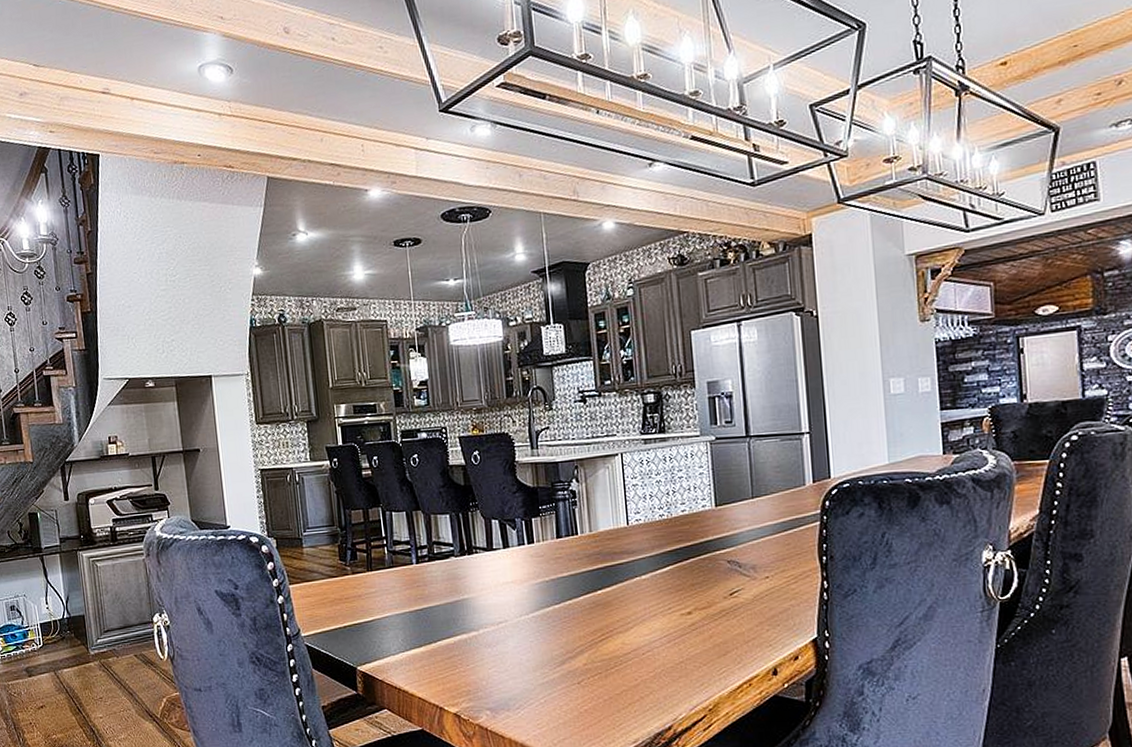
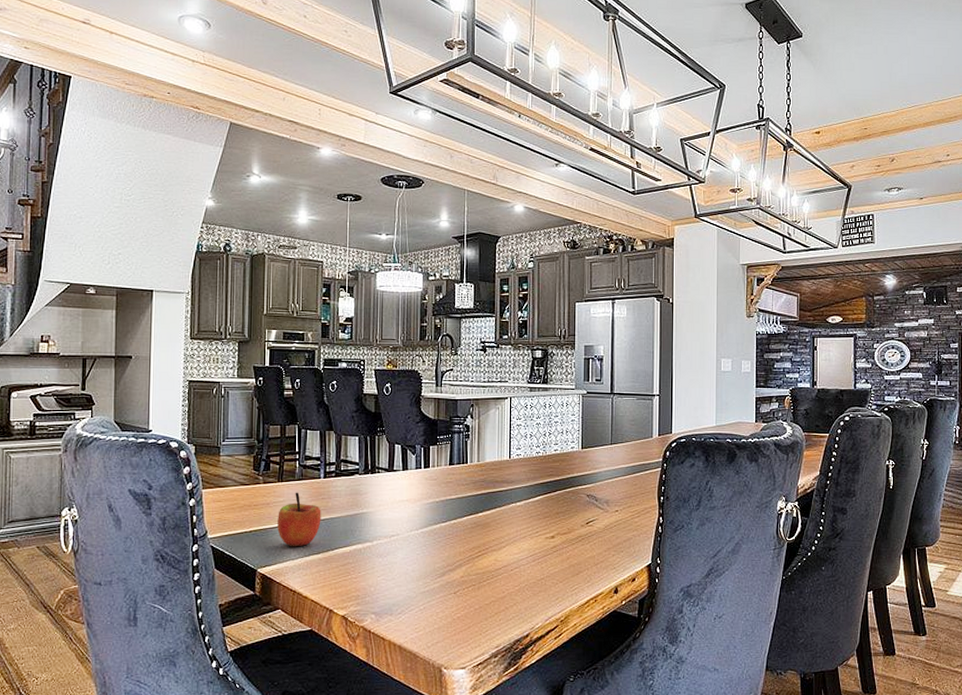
apple: none [371,581,419,641] -> present [277,492,321,547]

